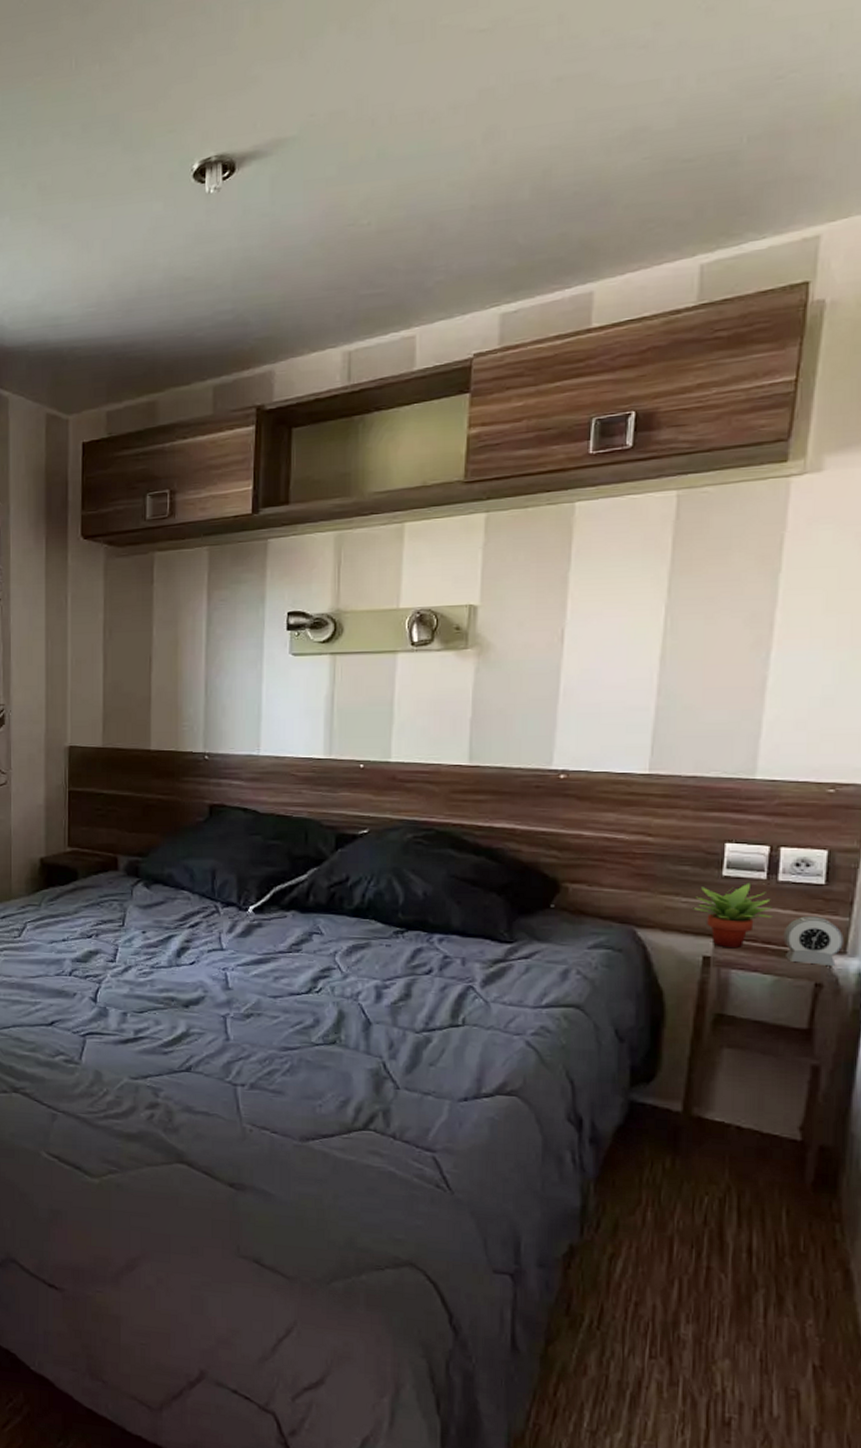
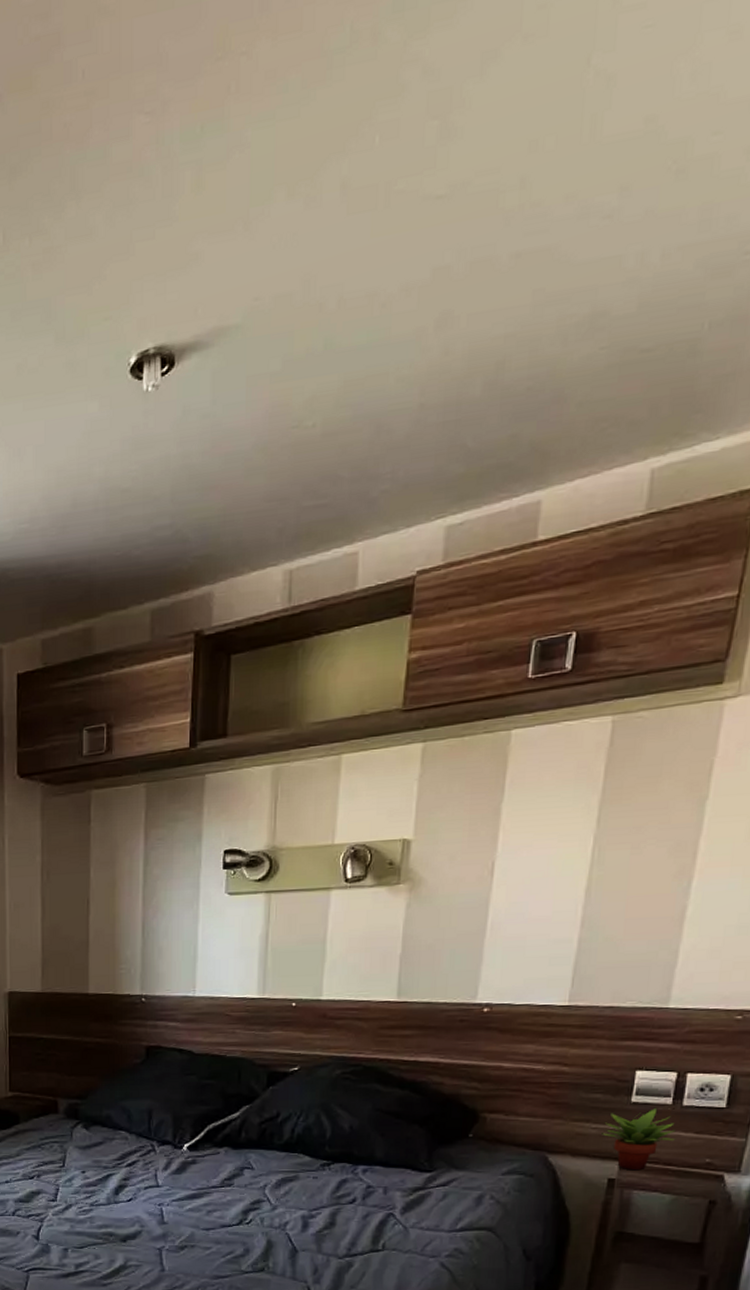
alarm clock: present [783,916,844,966] -> none [683,1138,739,1184]

